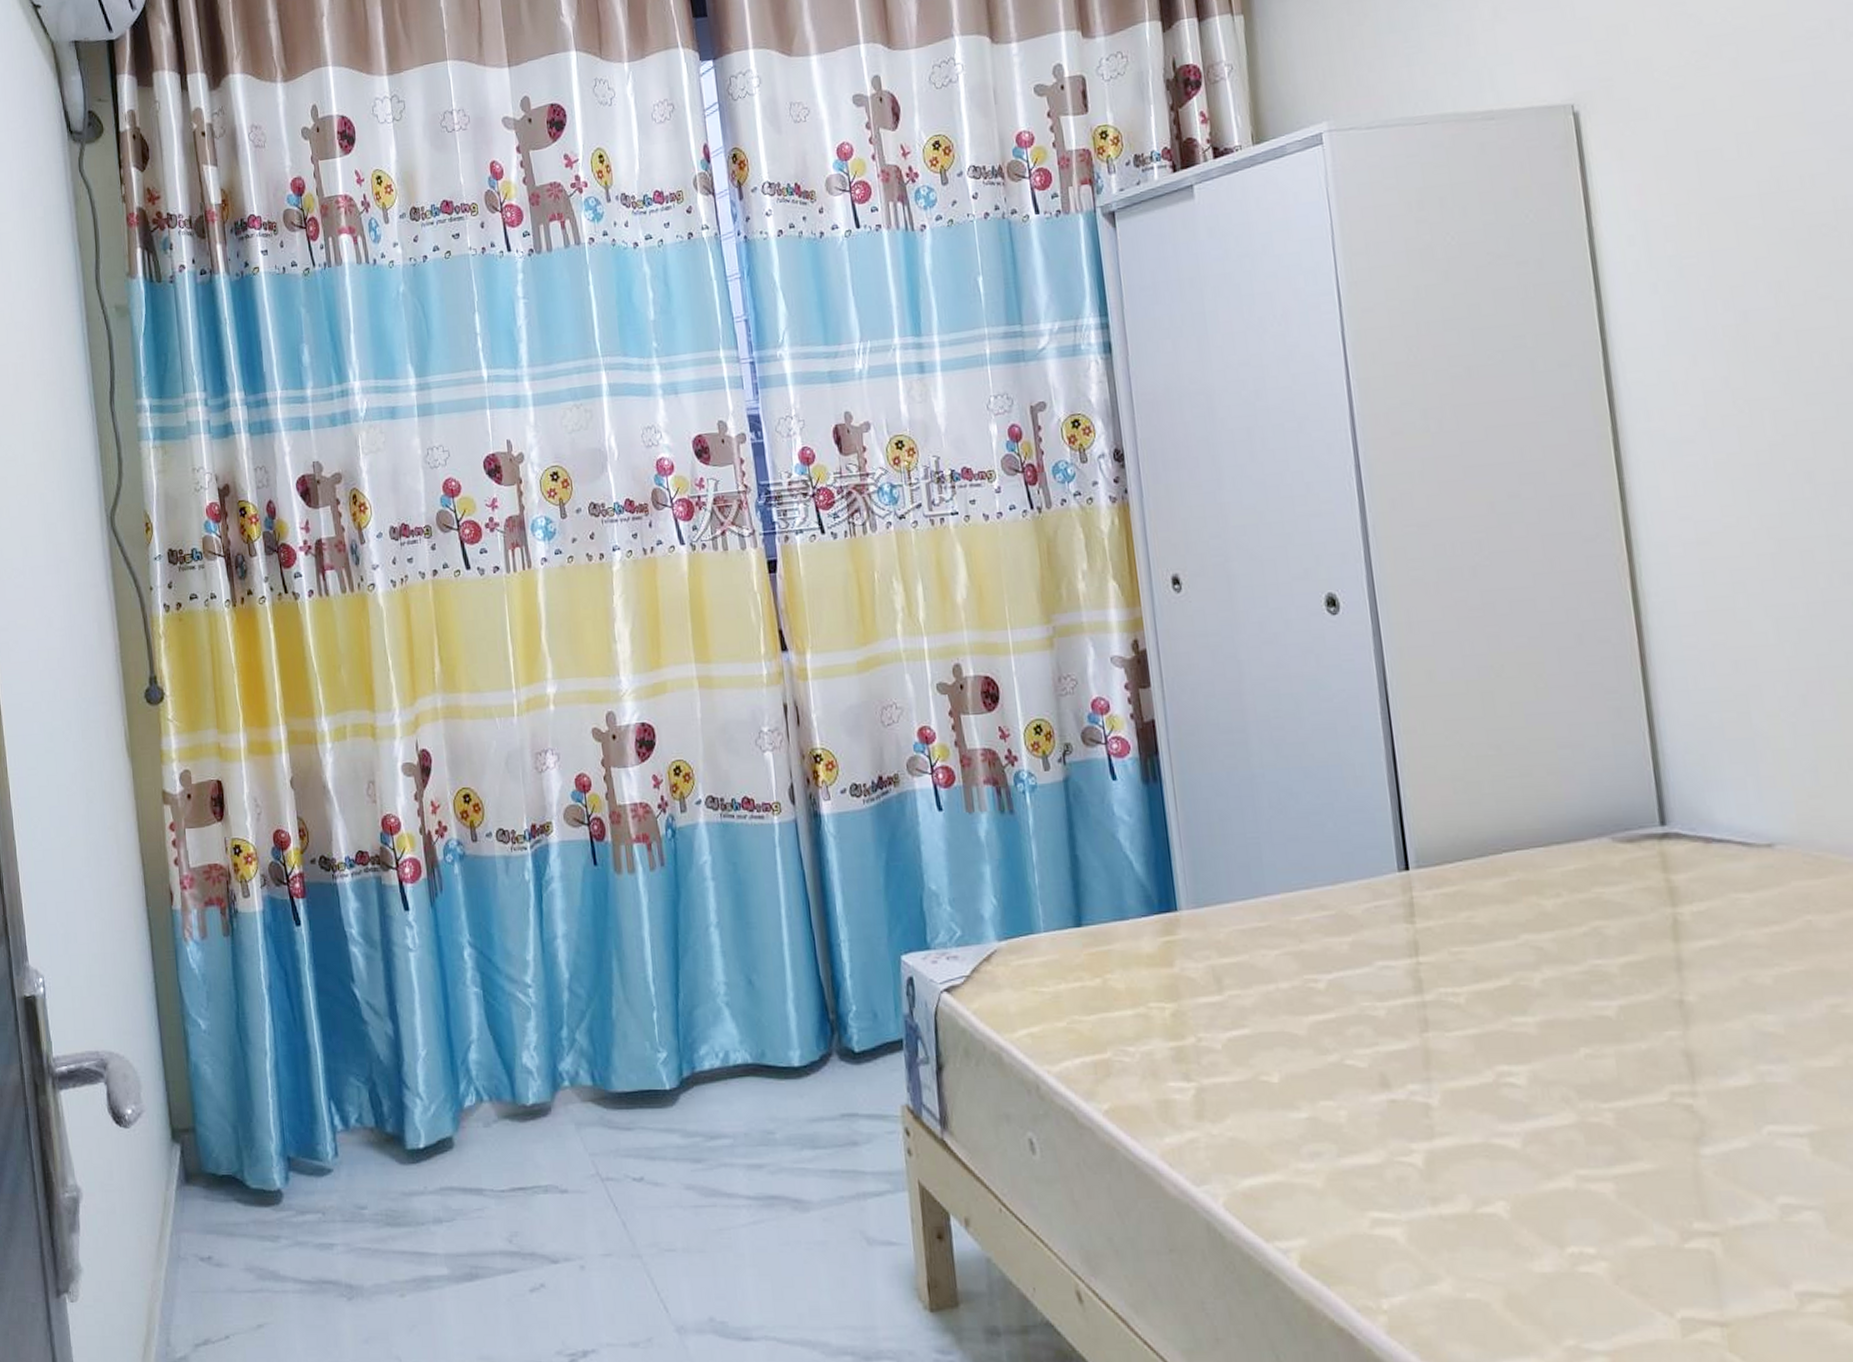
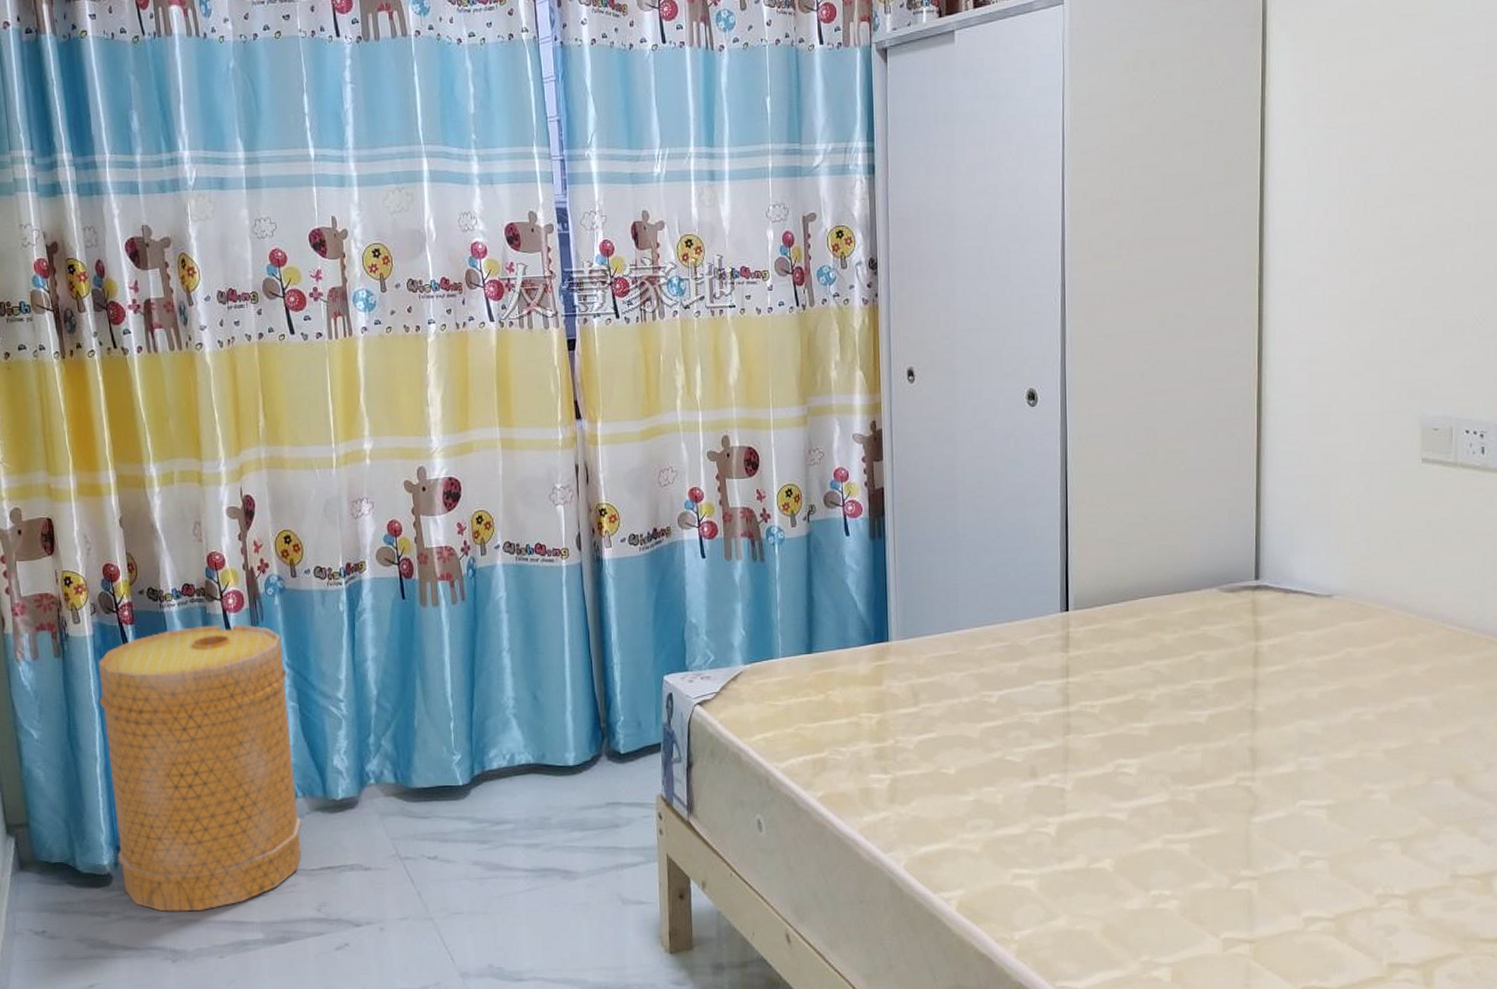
basket: none [269,897,489,1239] -> present [99,624,302,912]

